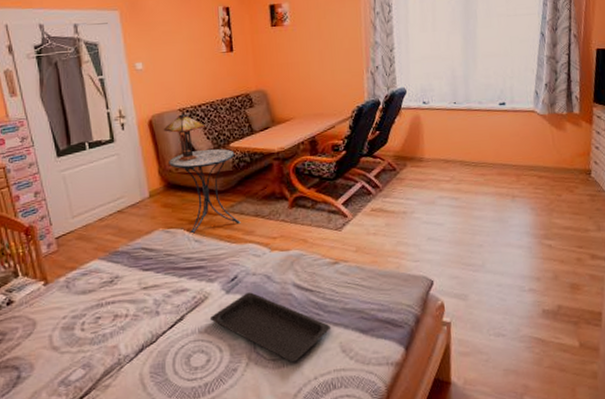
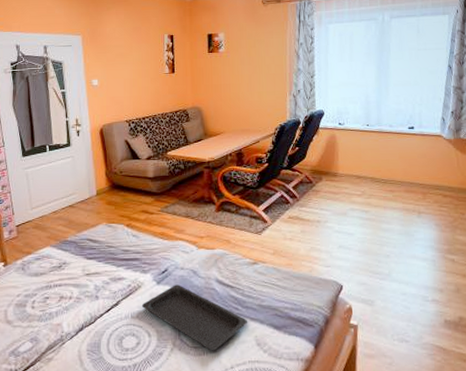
table lamp: present [163,113,205,161] -> none [111,124,147,165]
side table: present [169,149,241,235] -> none [115,156,173,230]

